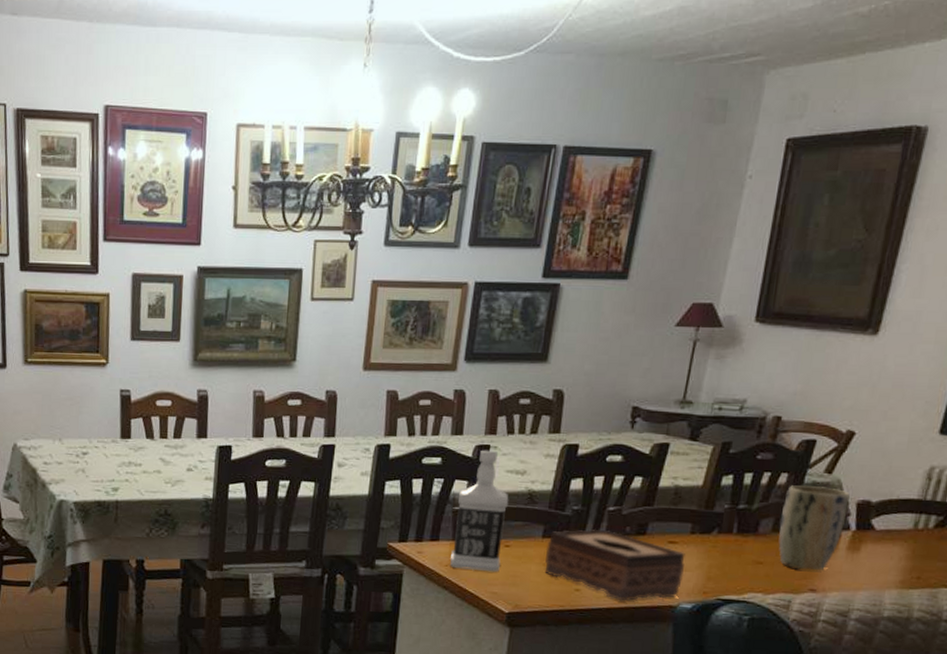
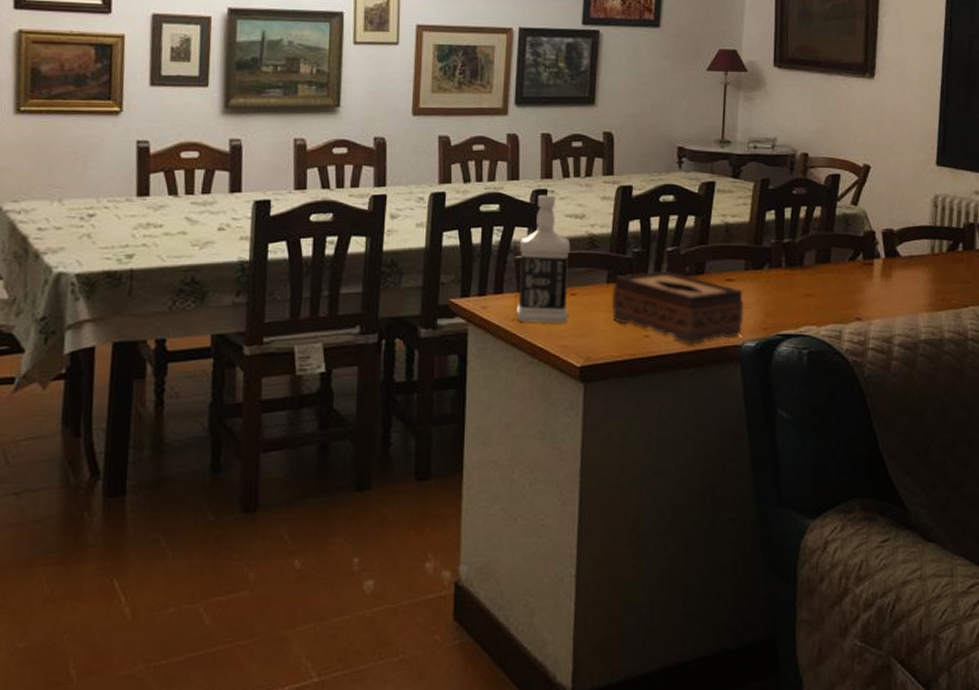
plant pot: present [778,485,851,571] -> none [821,218,876,300]

